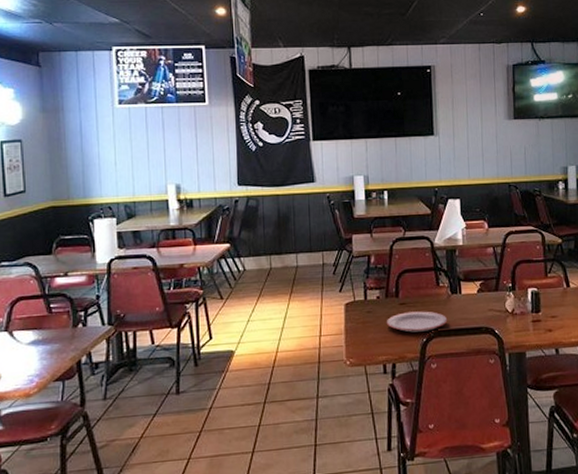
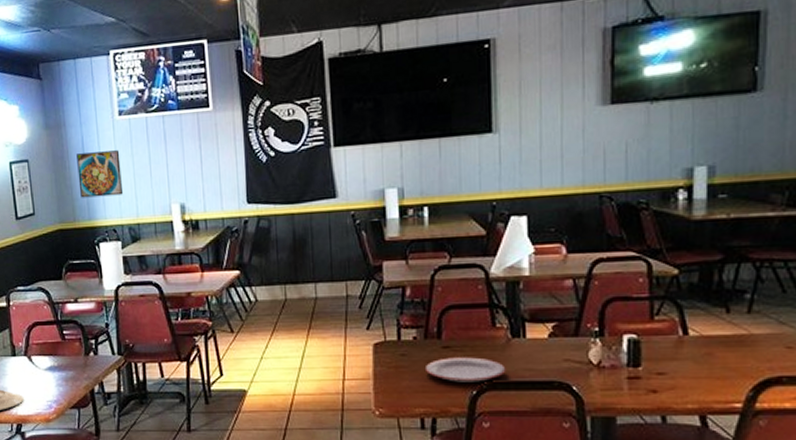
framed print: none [74,135,121,177] -> present [77,150,124,198]

